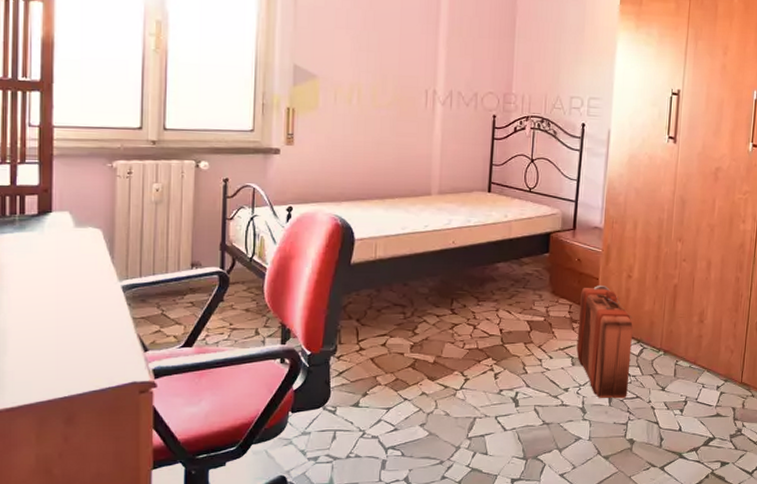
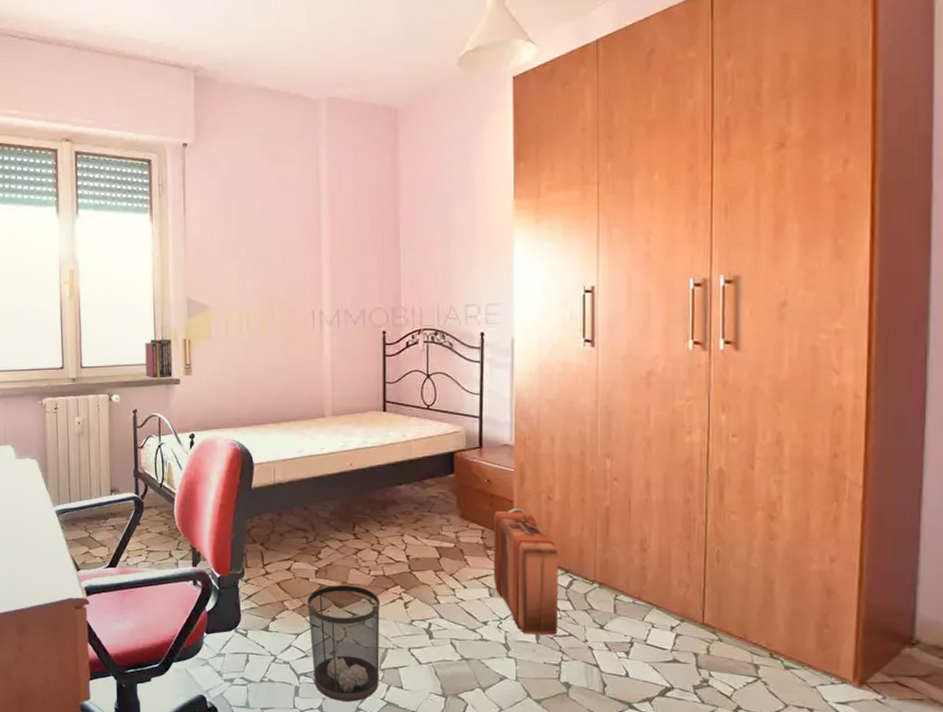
books: none [242,104,273,147] -> present [145,338,173,379]
waste bin: none [400,358,473,471] -> present [307,585,381,702]

